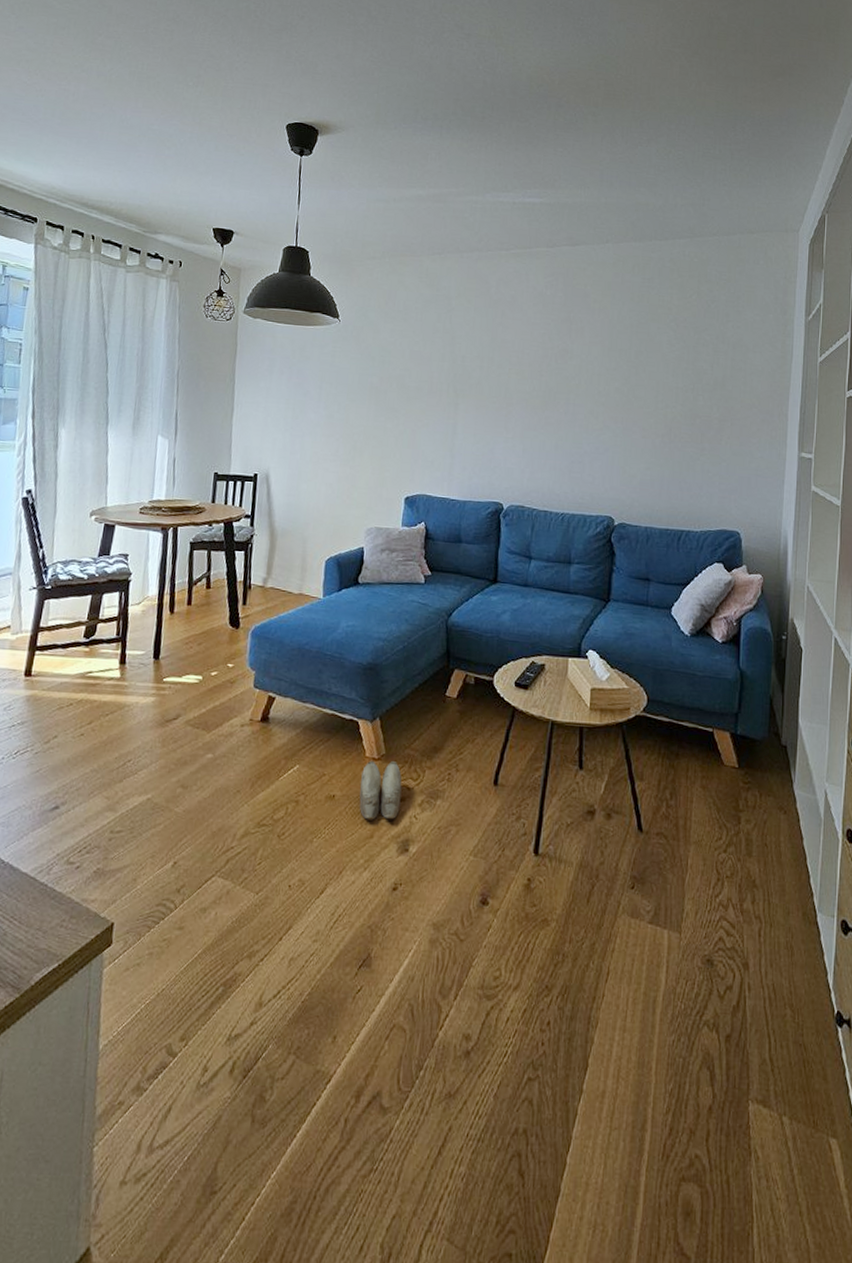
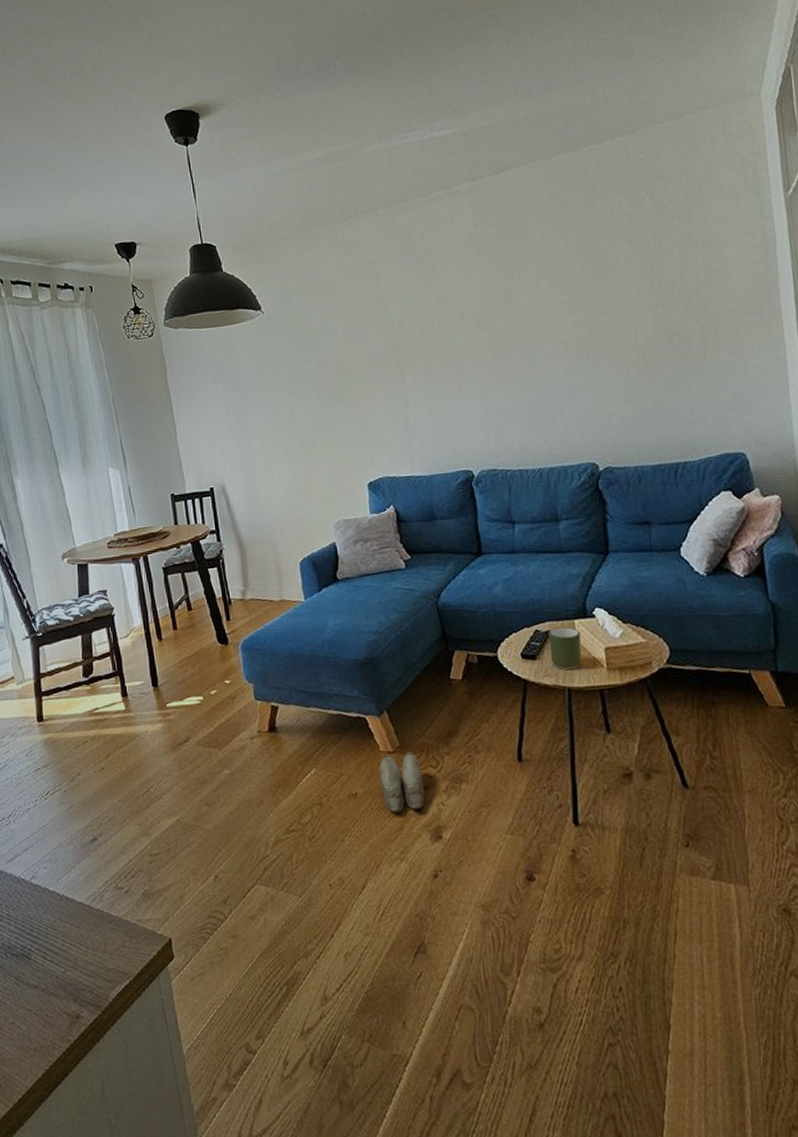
mug: none [541,662,572,705] -> present [548,627,582,670]

